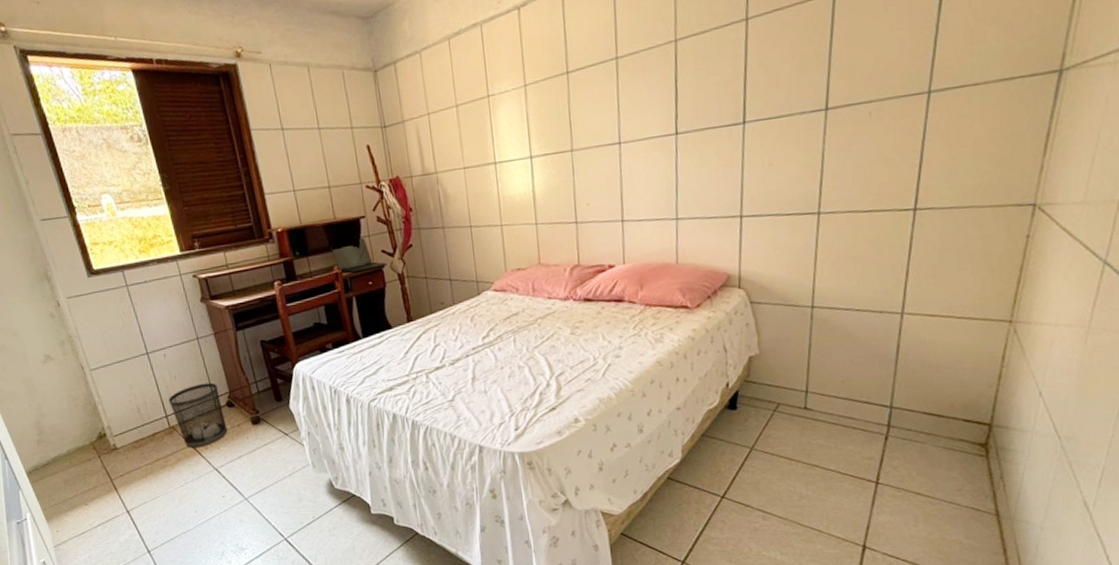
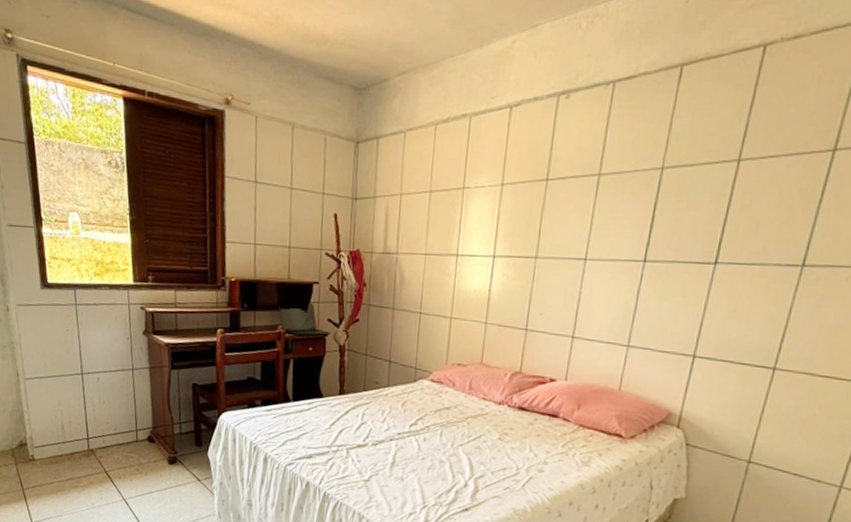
waste bin: present [168,382,228,448] -> none [92,413,144,476]

